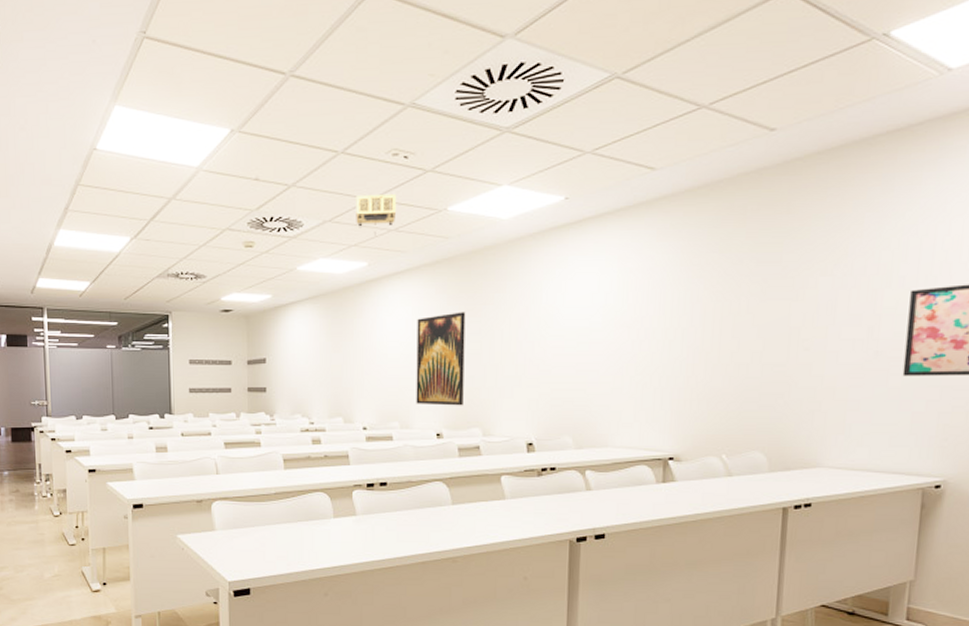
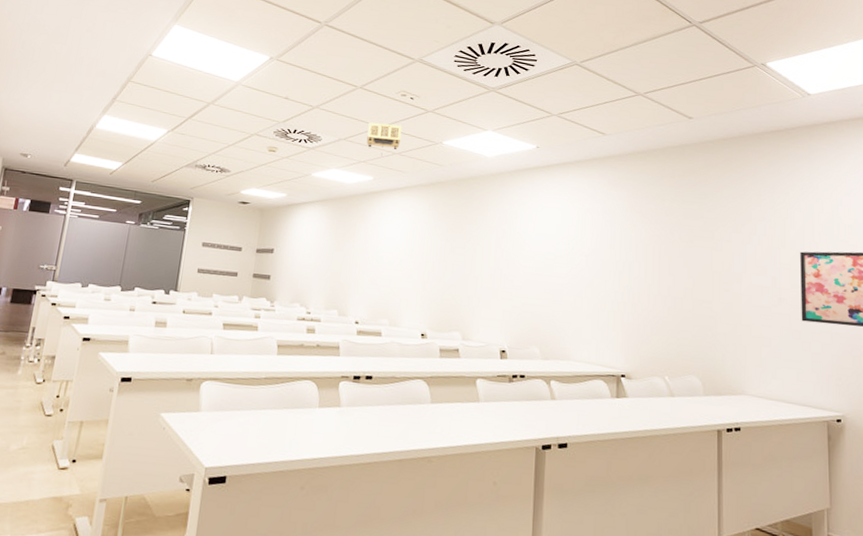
wall art: present [416,312,466,406] -> none [405,227,453,310]

